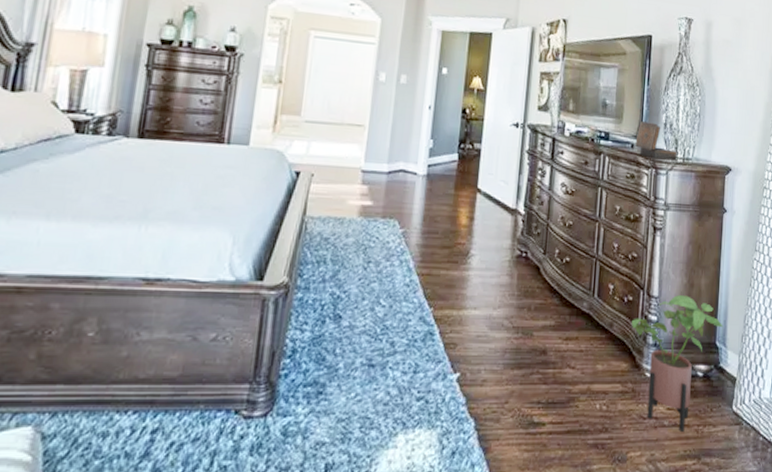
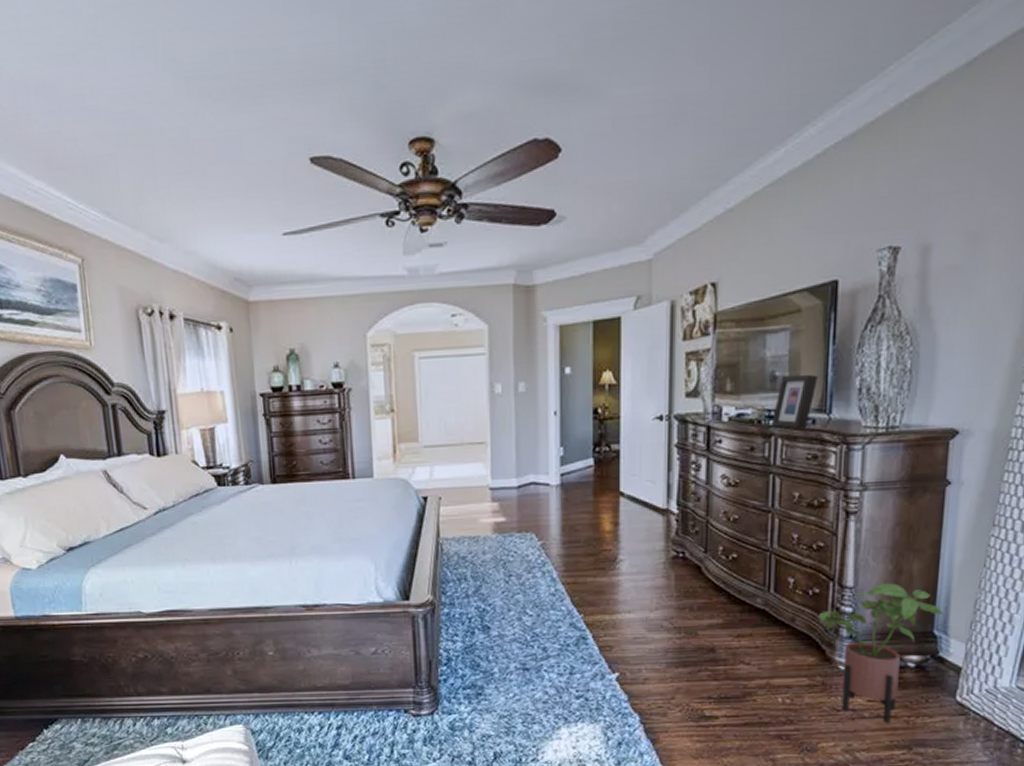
picture frame: none [601,104,636,151] -> present [771,374,818,429]
jewelry box: present [635,121,678,162] -> none [817,389,879,435]

